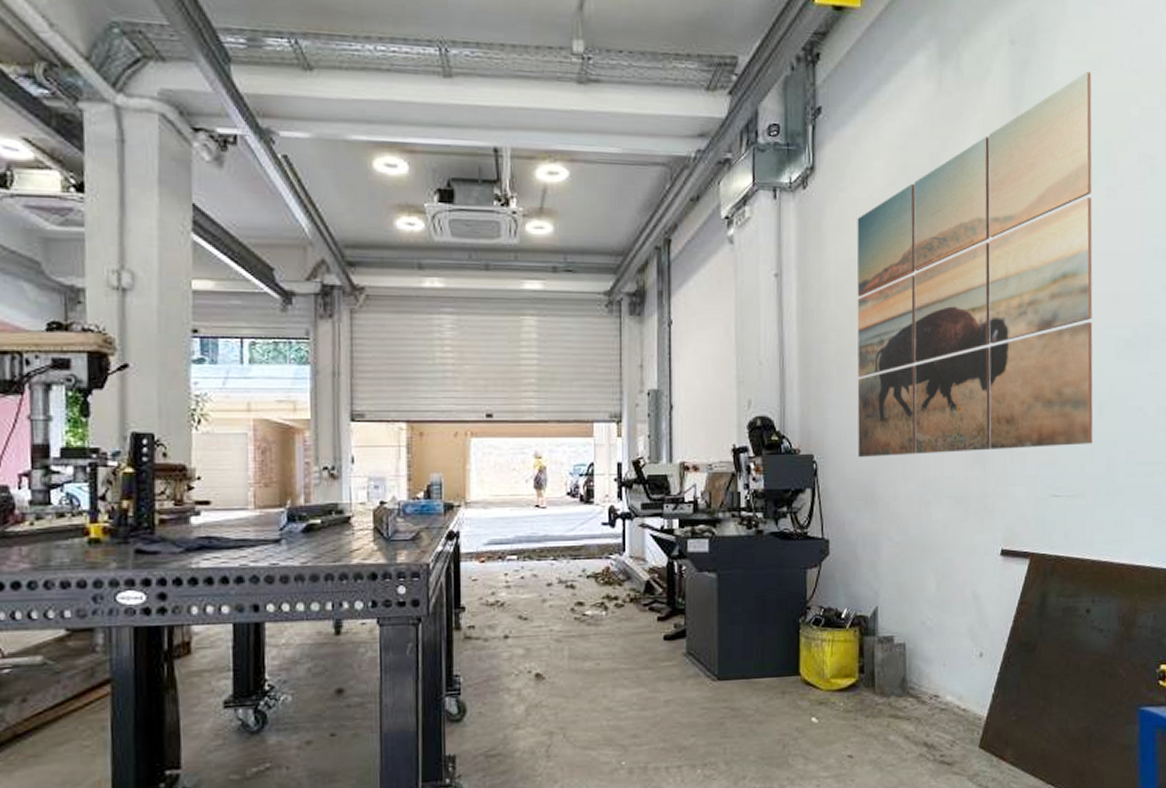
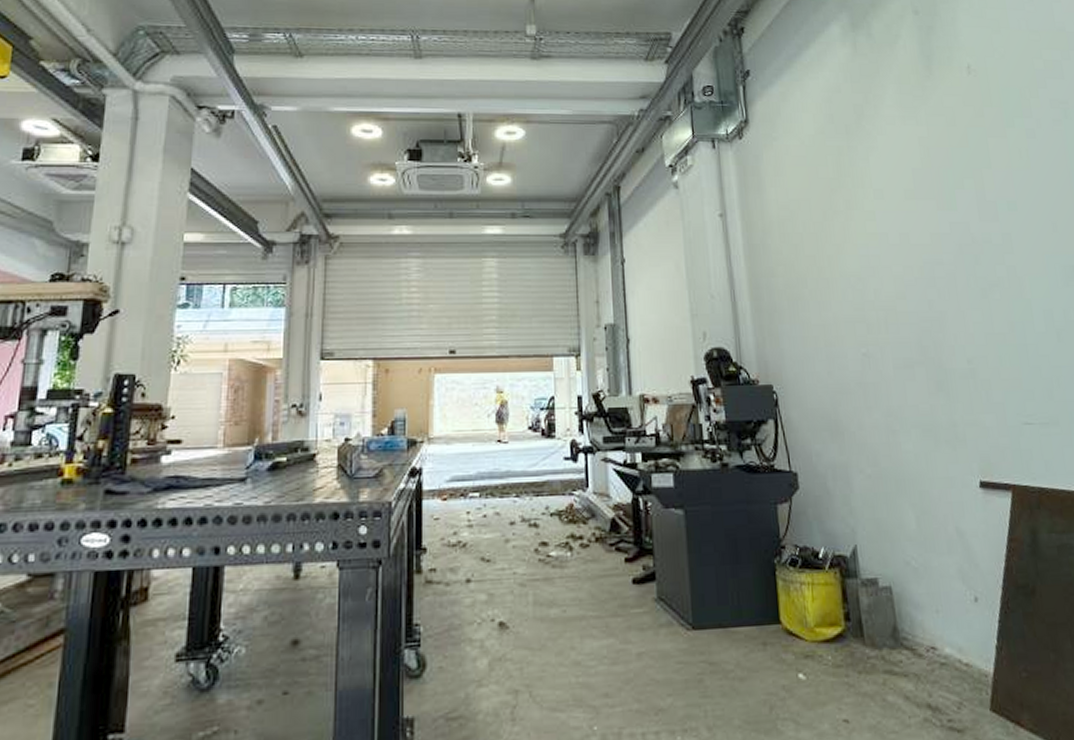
wall art: present [856,71,1093,458] -> none [792,33,1057,388]

